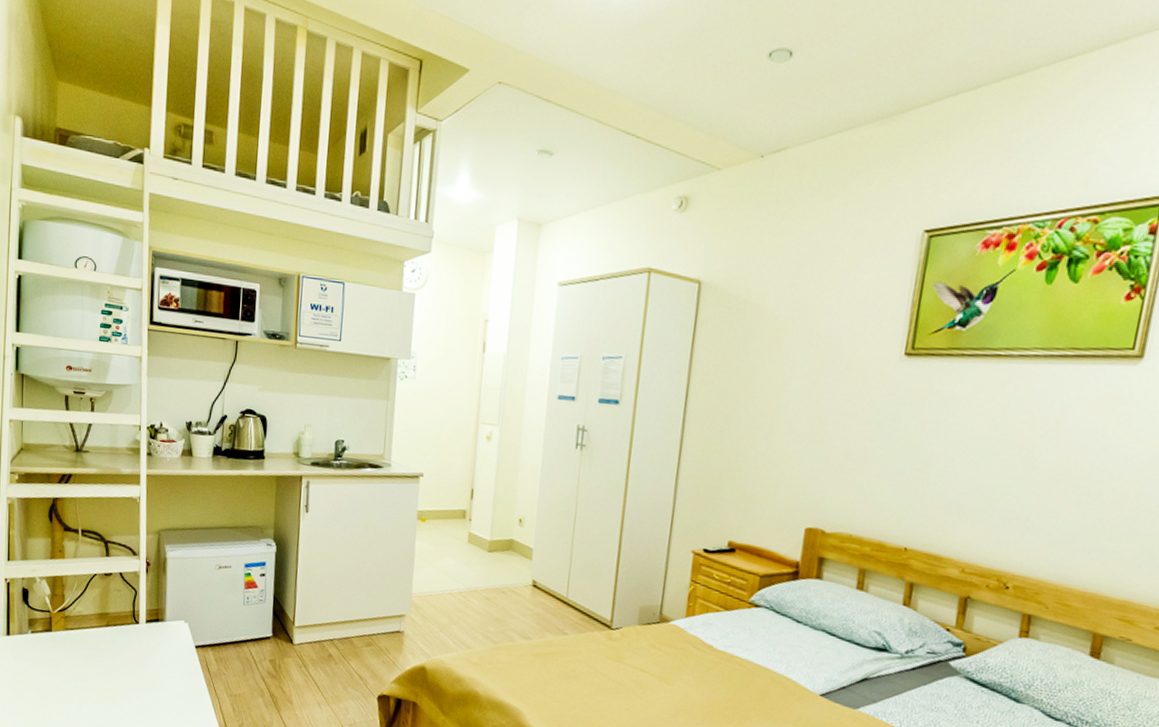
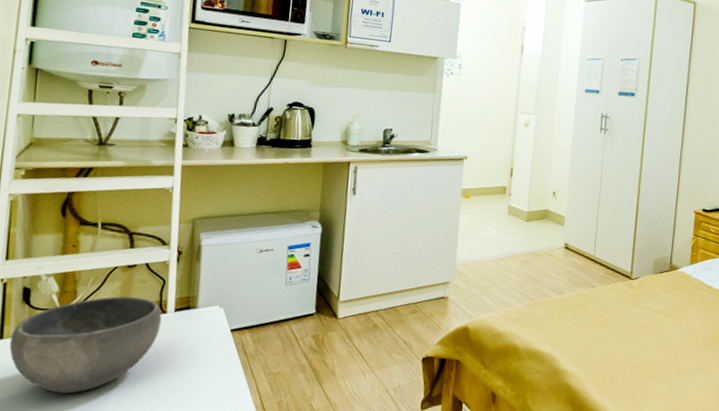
bowl: none [14,603,135,693] -> present [9,296,162,394]

